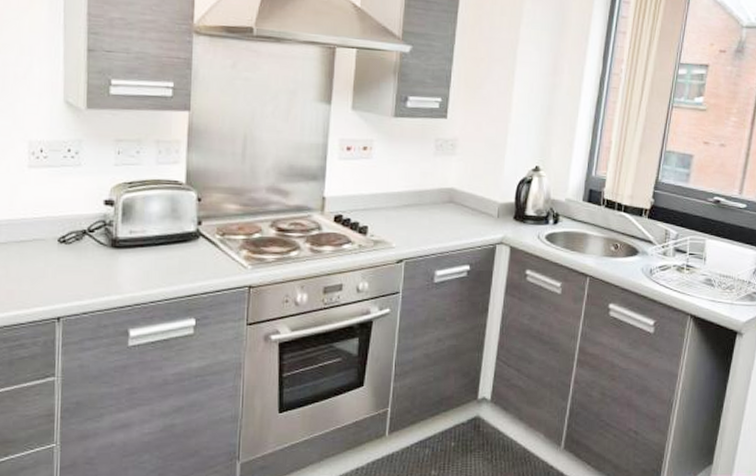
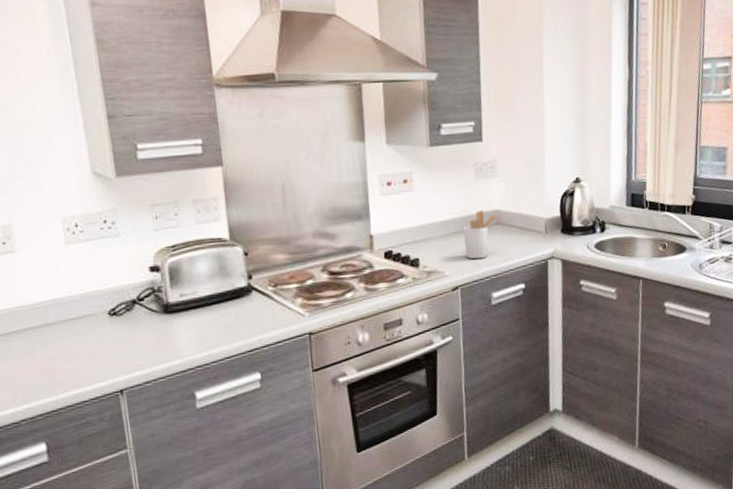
utensil holder: none [415,187,455,235] -> present [463,211,501,260]

